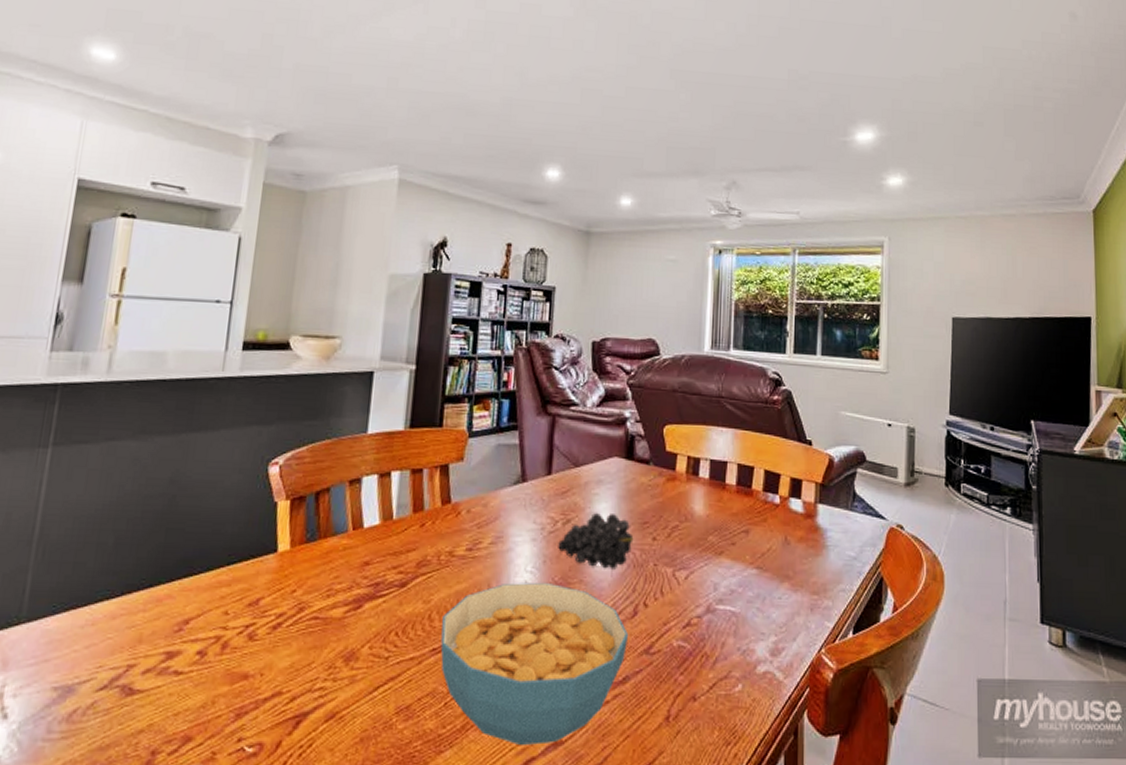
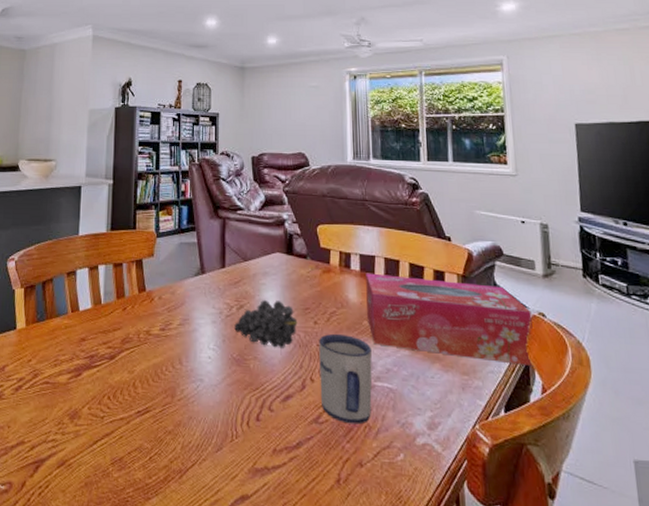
cereal bowl: present [440,582,629,745] -> none [144,358,299,498]
mug: none [654,551,715,654] -> present [319,333,372,425]
tissue box: none [712,481,889,584] -> present [366,273,535,367]

